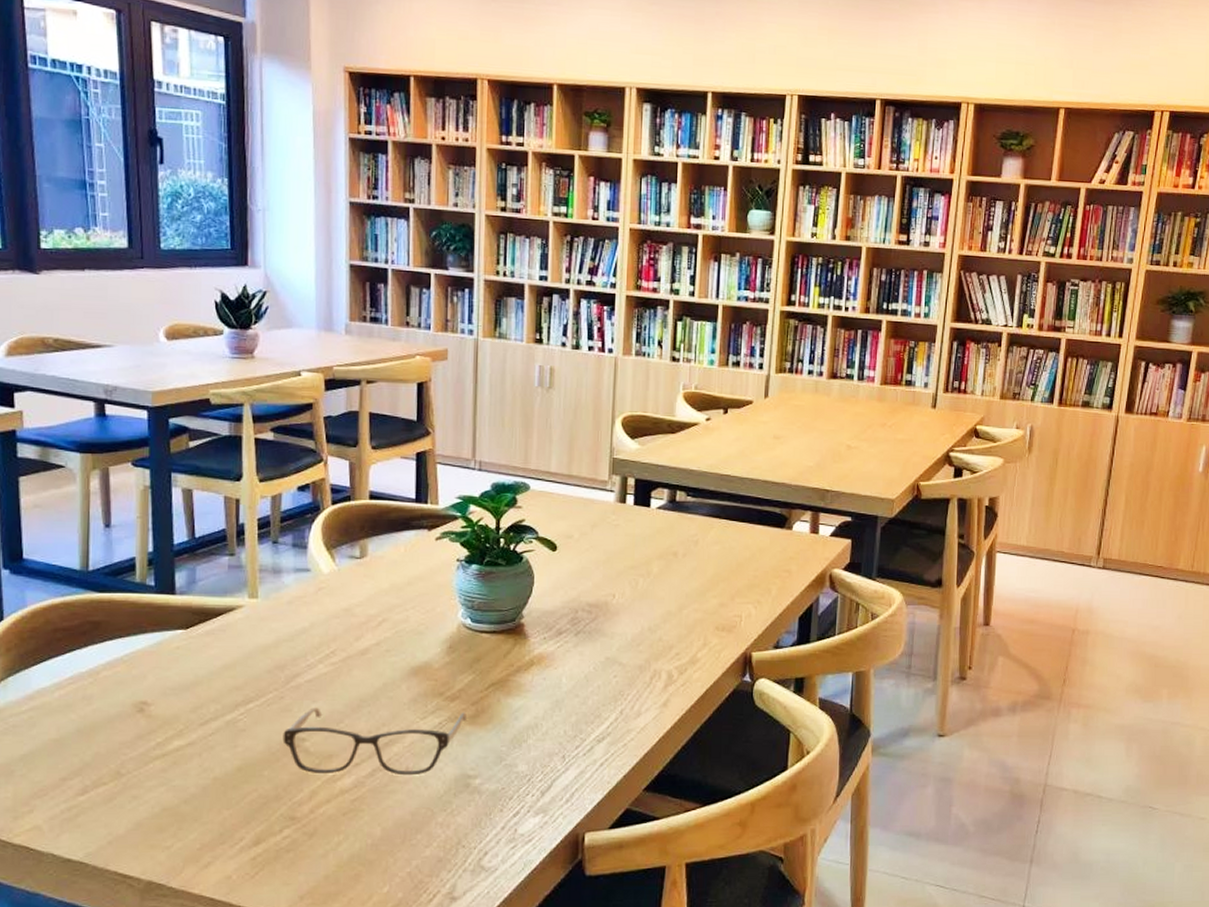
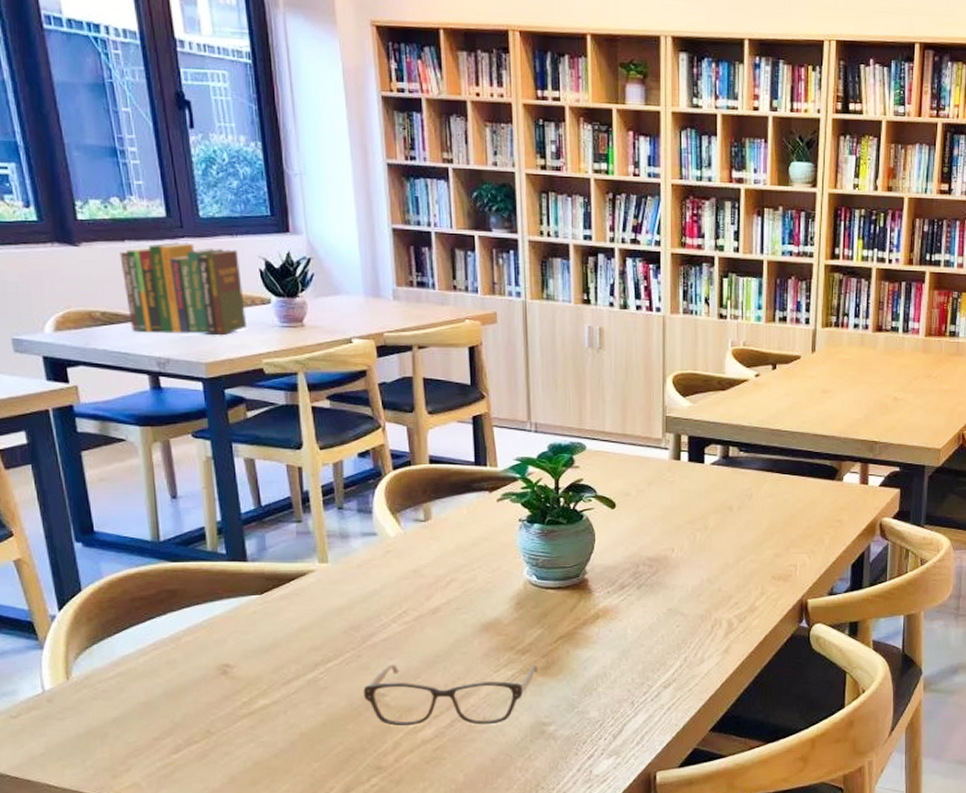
books: none [78,272,197,364] -> present [119,242,246,335]

